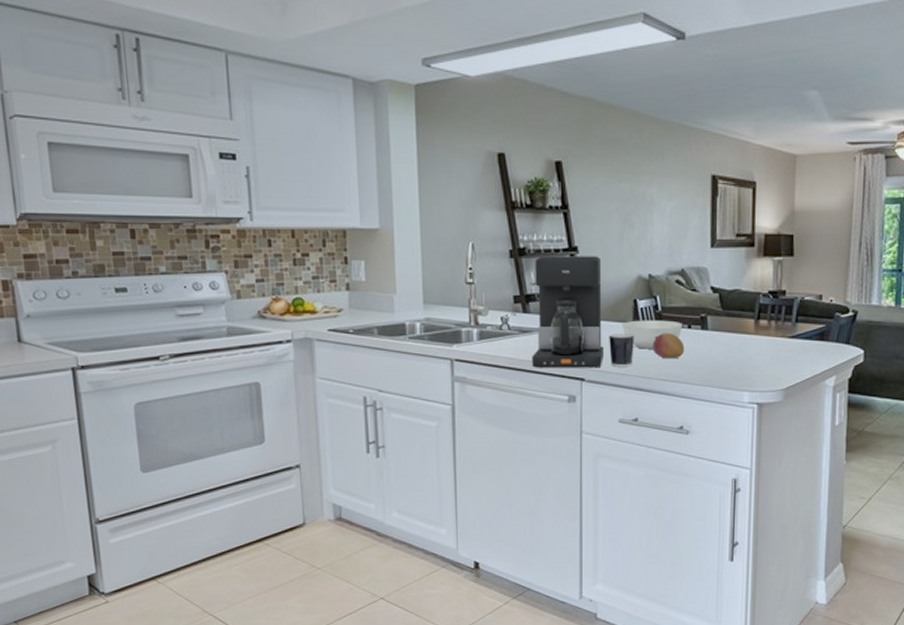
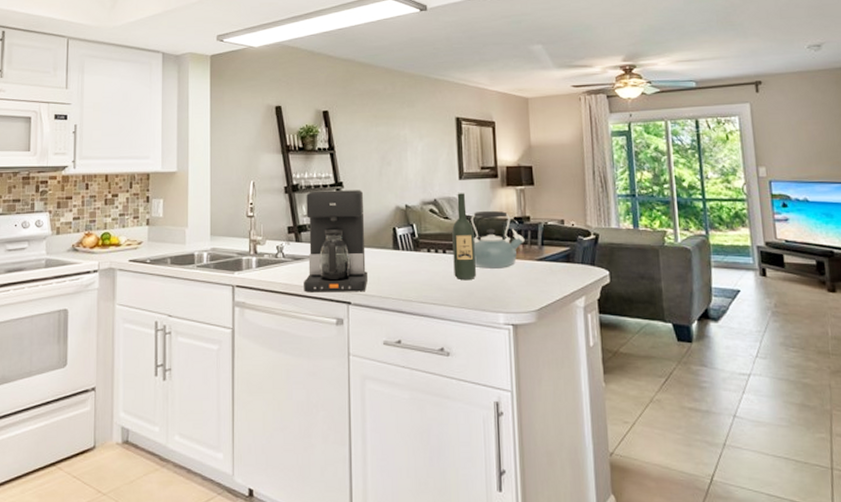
mug: present [609,334,634,367] -> none [372,259,395,291]
bowl: present [622,320,684,349] -> none [383,246,439,273]
fruit: present [652,333,685,359] -> none [411,258,441,282]
wine bottle: none [699,262,723,356] -> present [452,193,476,279]
kettle: none [721,283,778,346] -> present [471,210,525,269]

